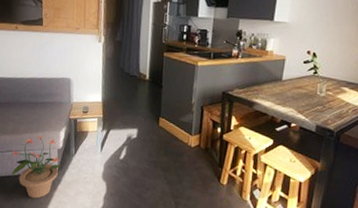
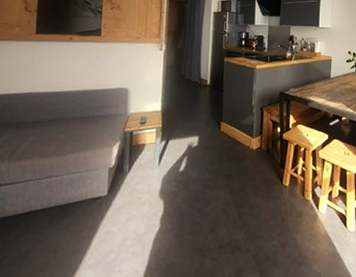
potted plant: present [11,135,62,199] -> none [48,154,113,233]

